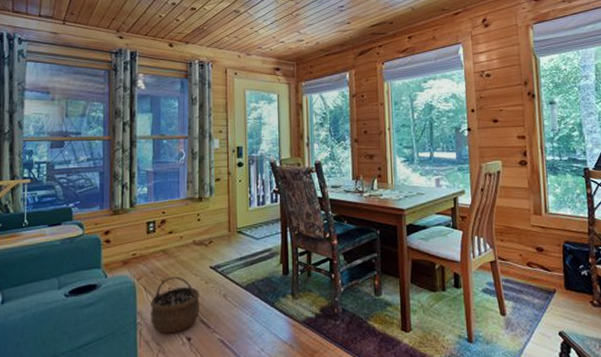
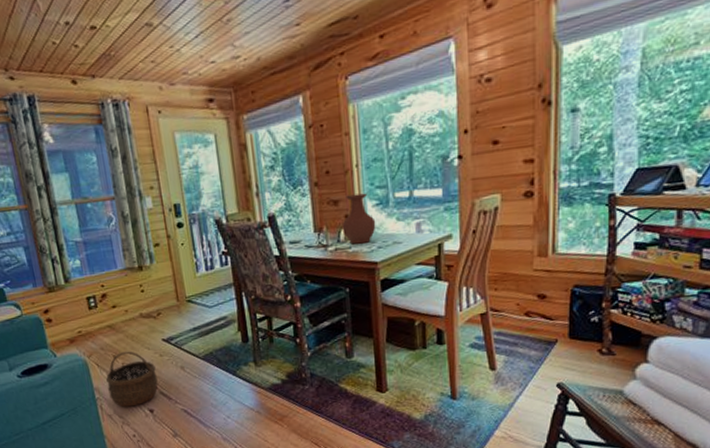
vase: none [376,151,404,193] -> present [342,193,376,245]

